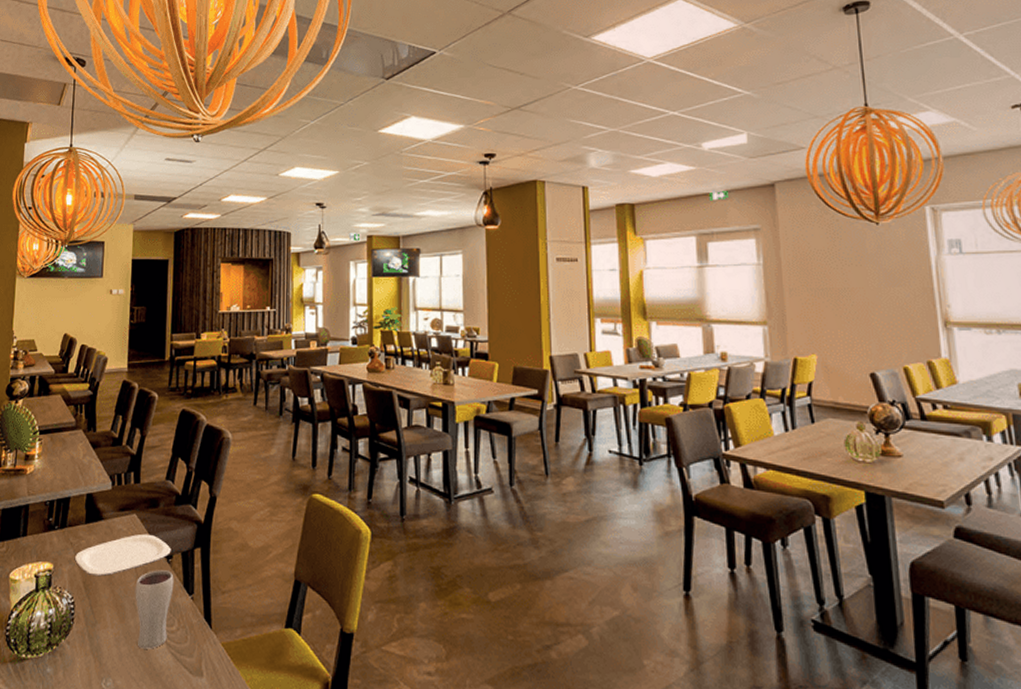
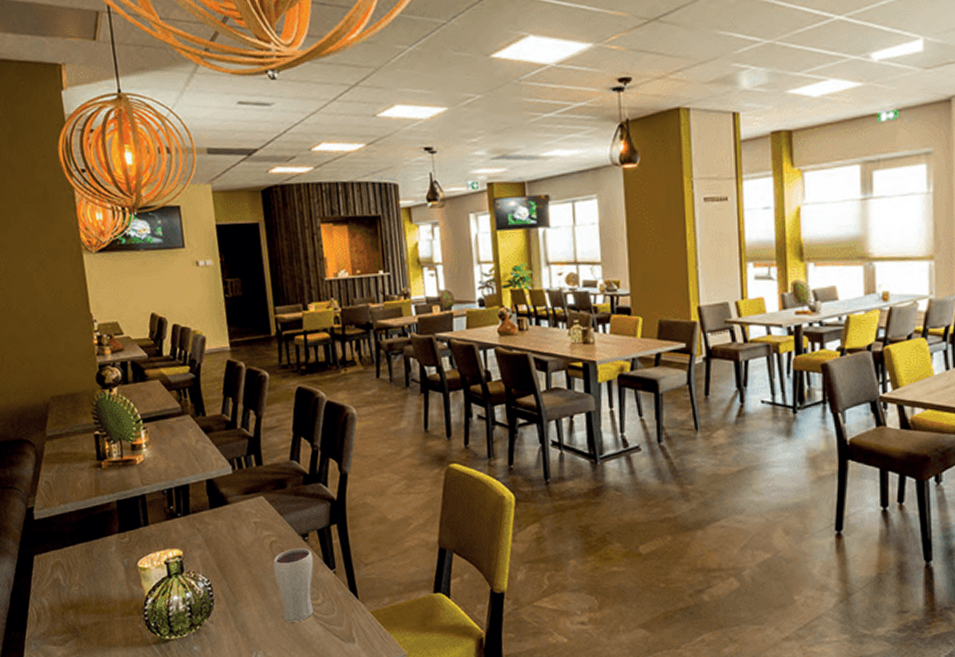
plate: present [74,533,171,577] -> none [203,514,306,559]

